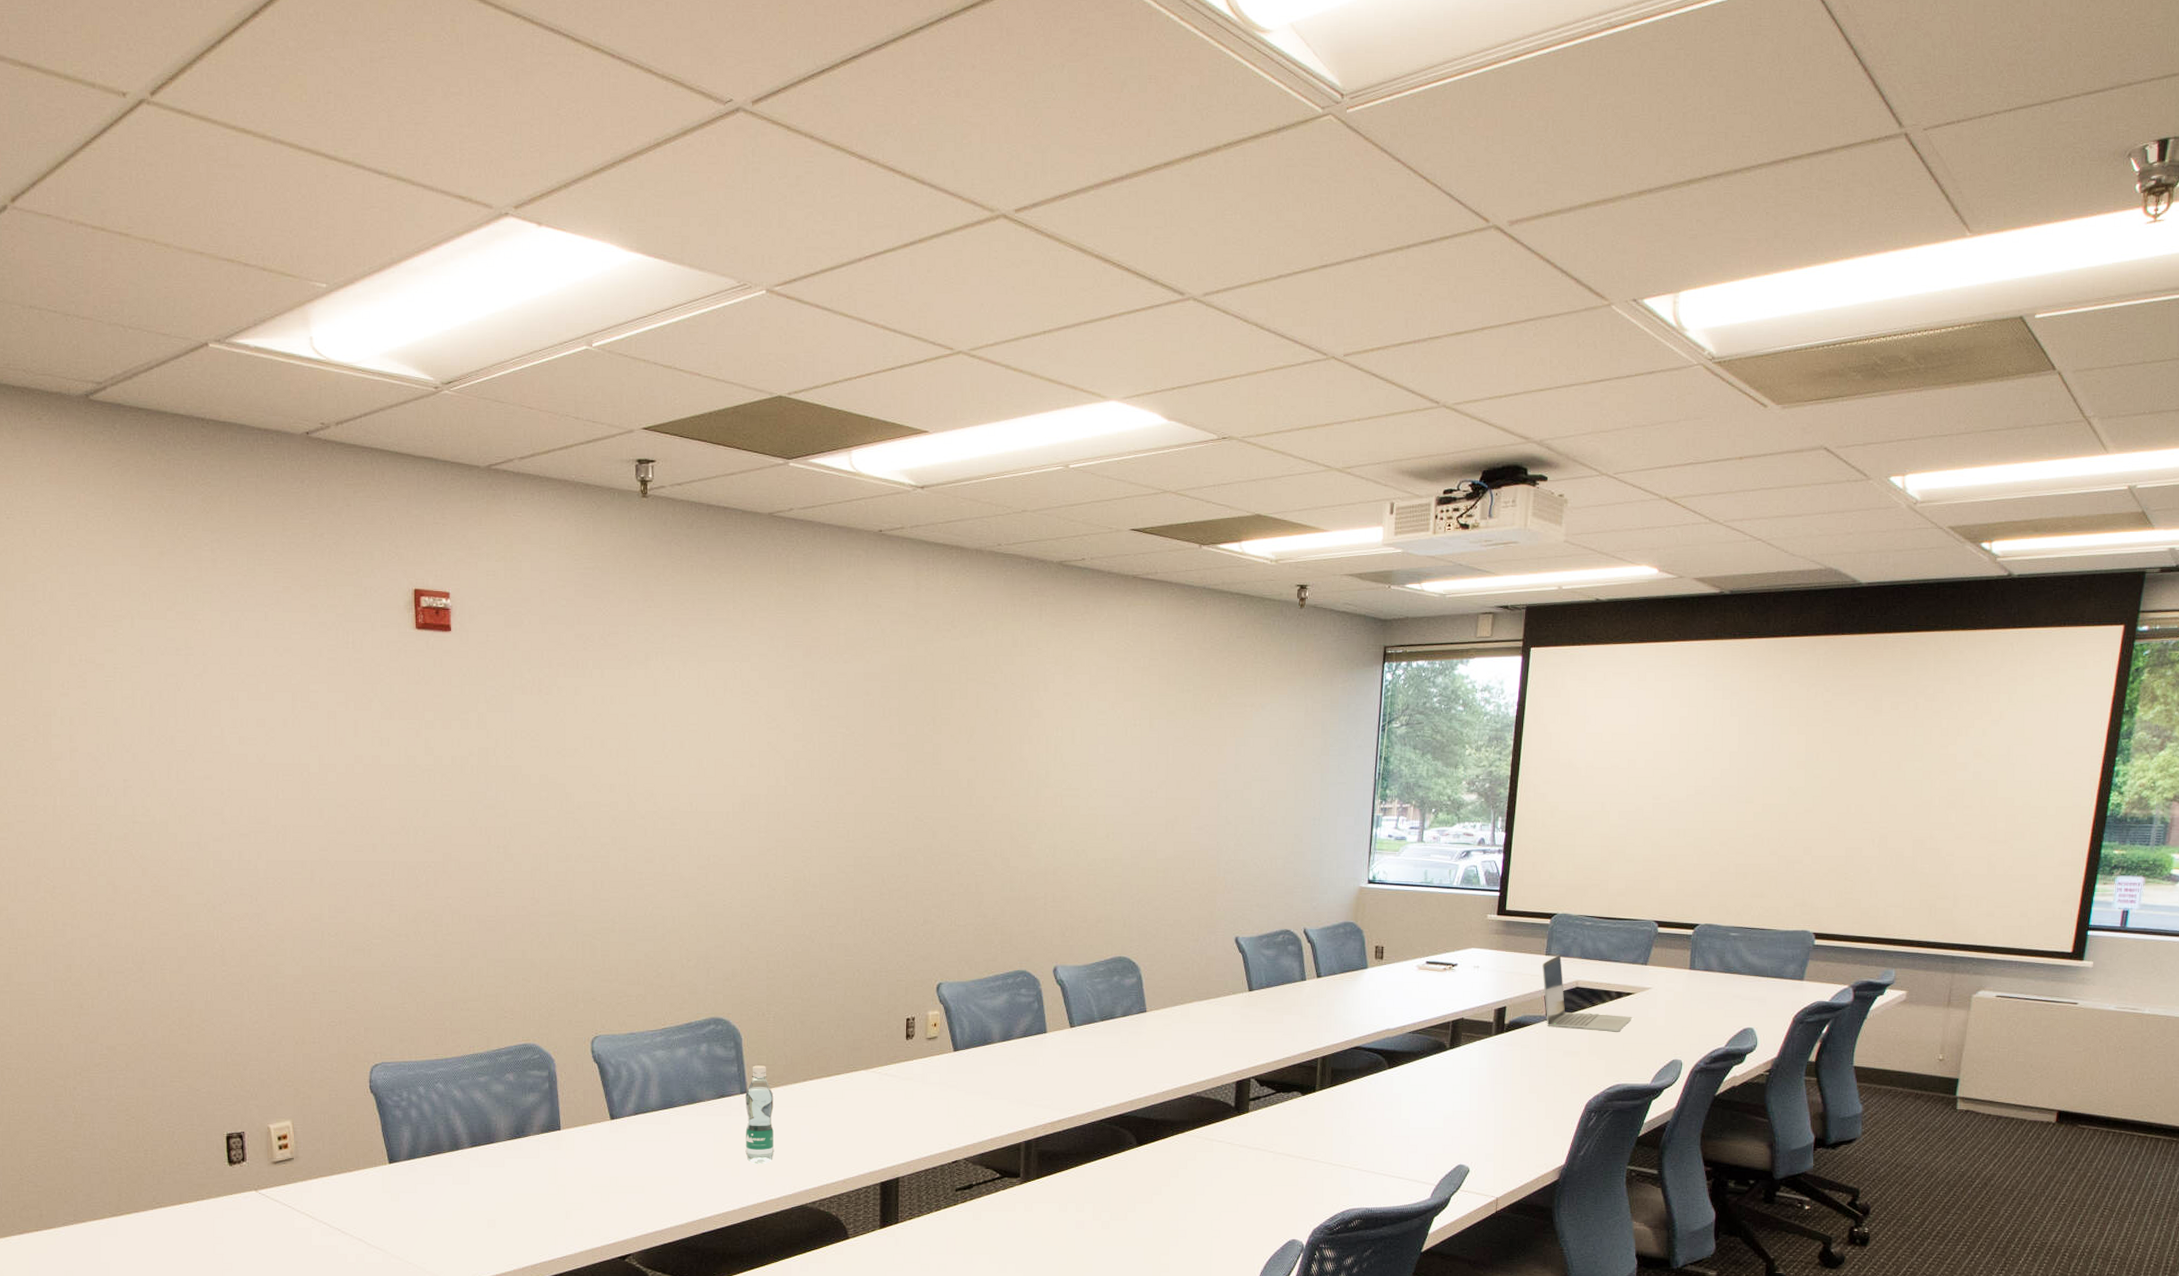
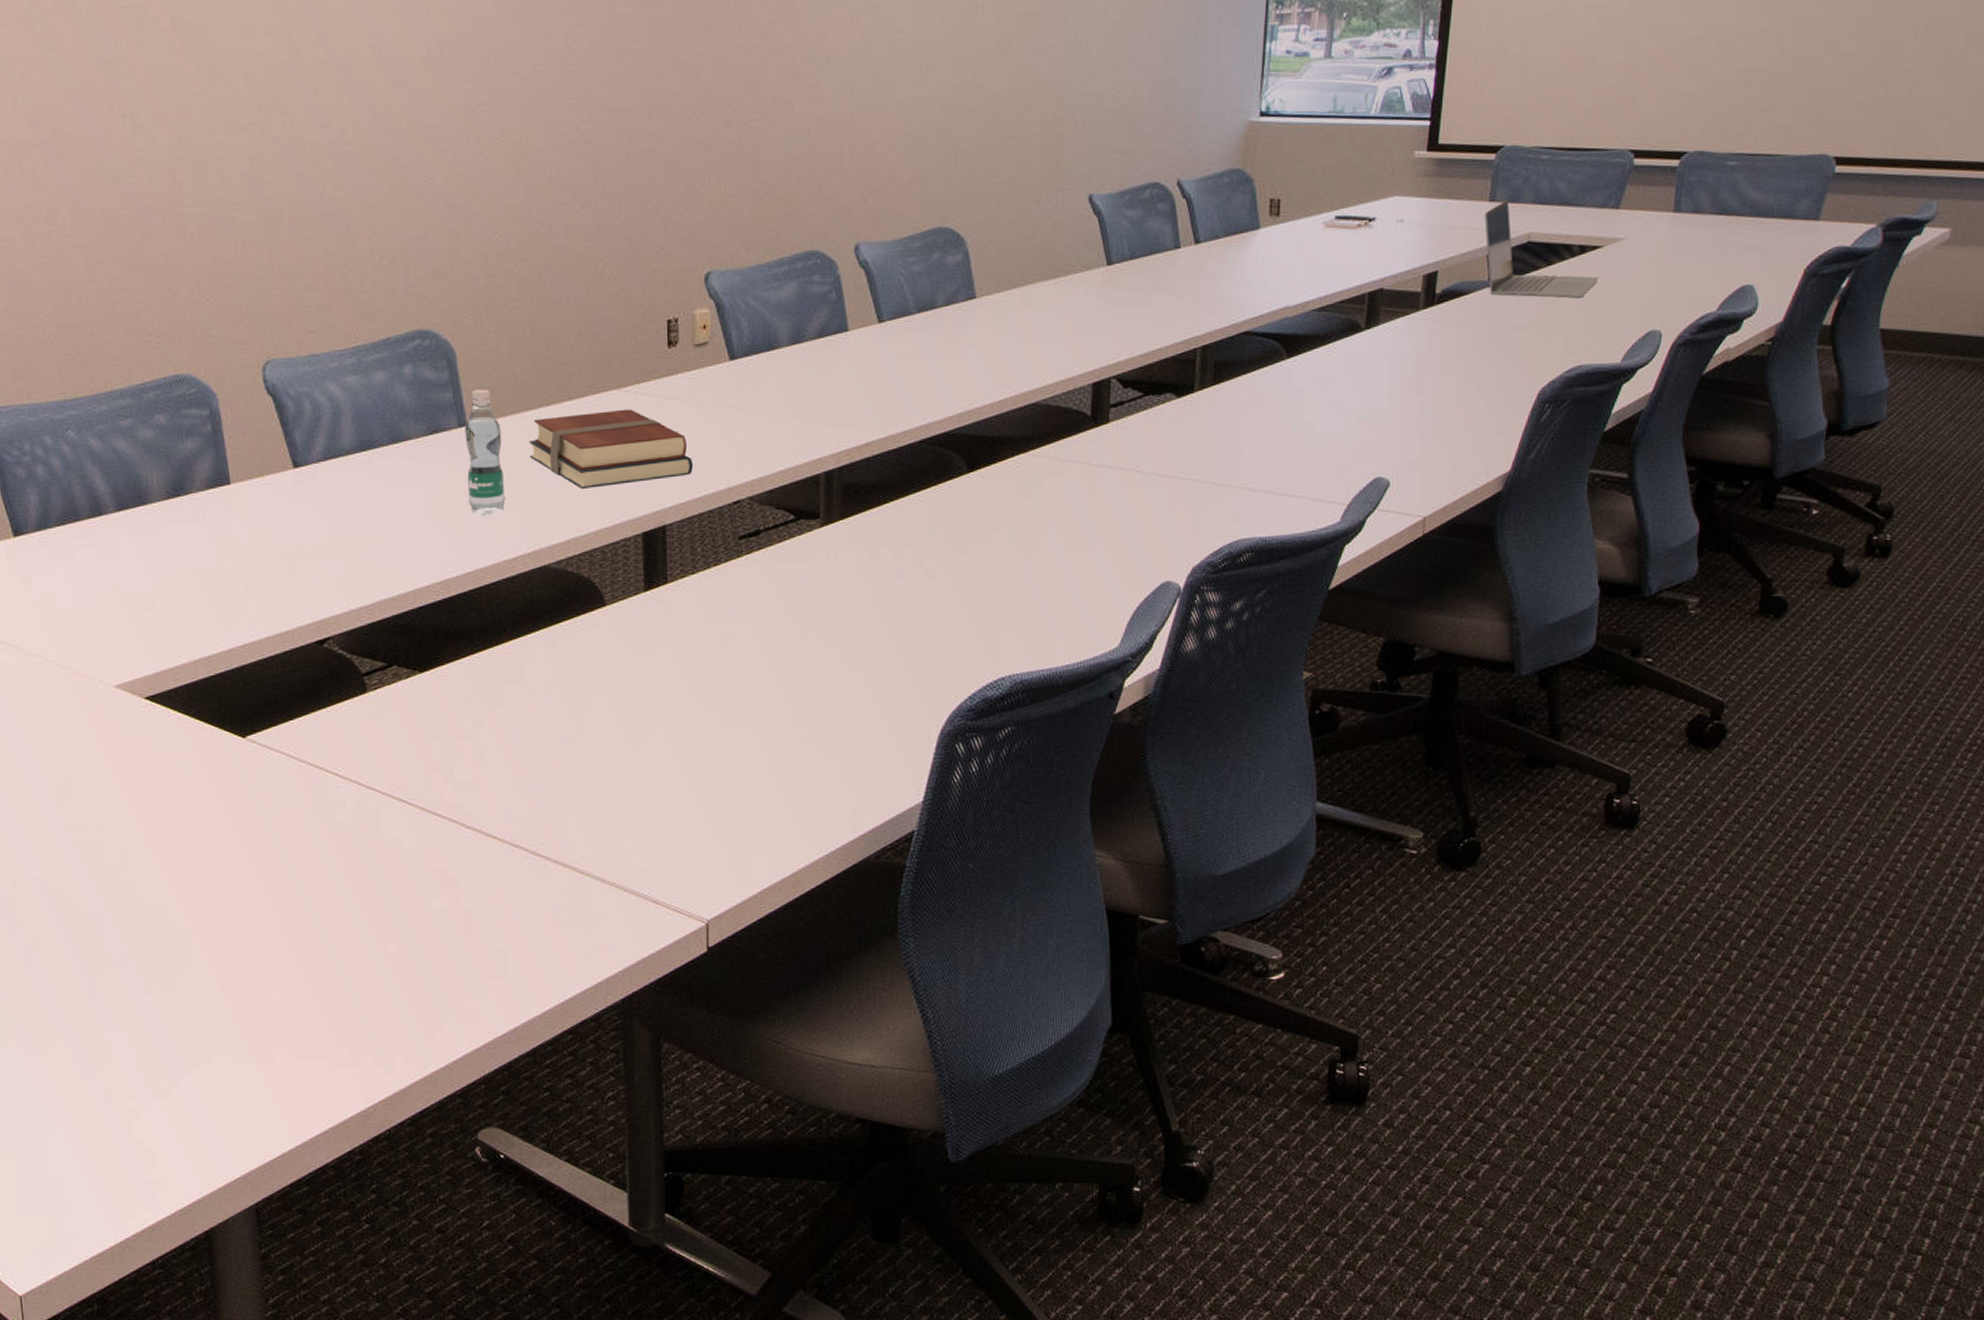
books: none [794,1085,923,1147] -> present [529,409,694,490]

